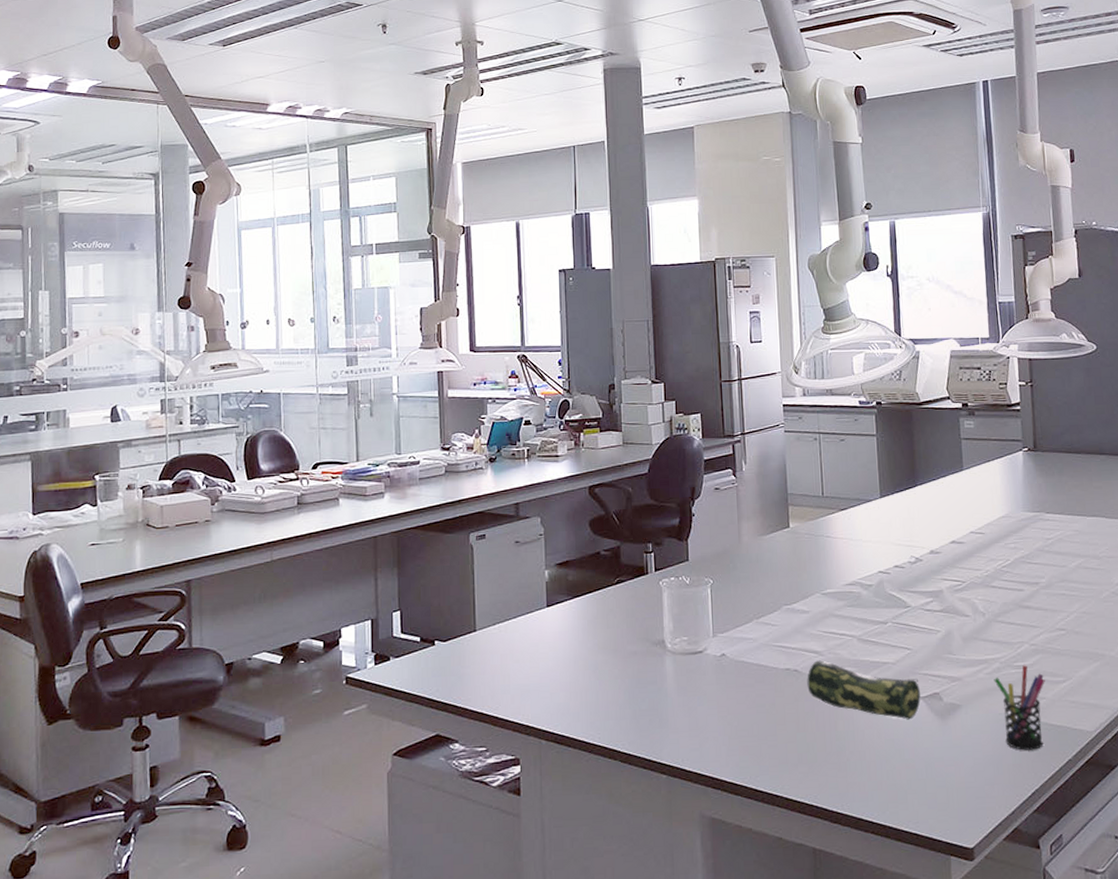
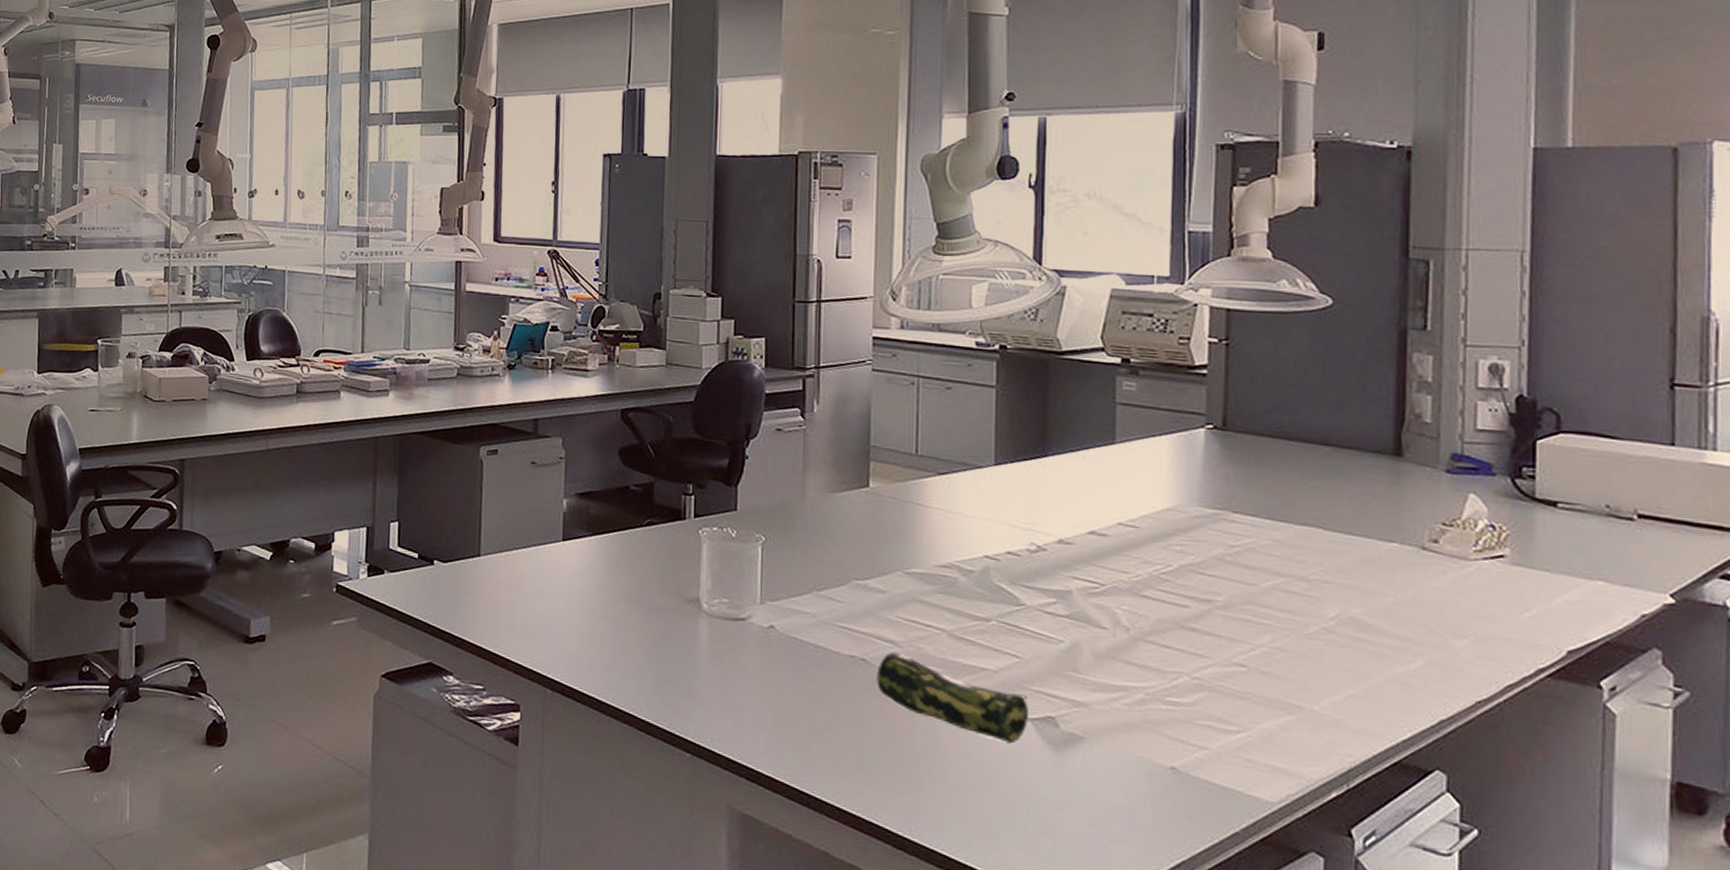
pen holder: present [994,665,1045,750] -> none [1134,702,1210,812]

